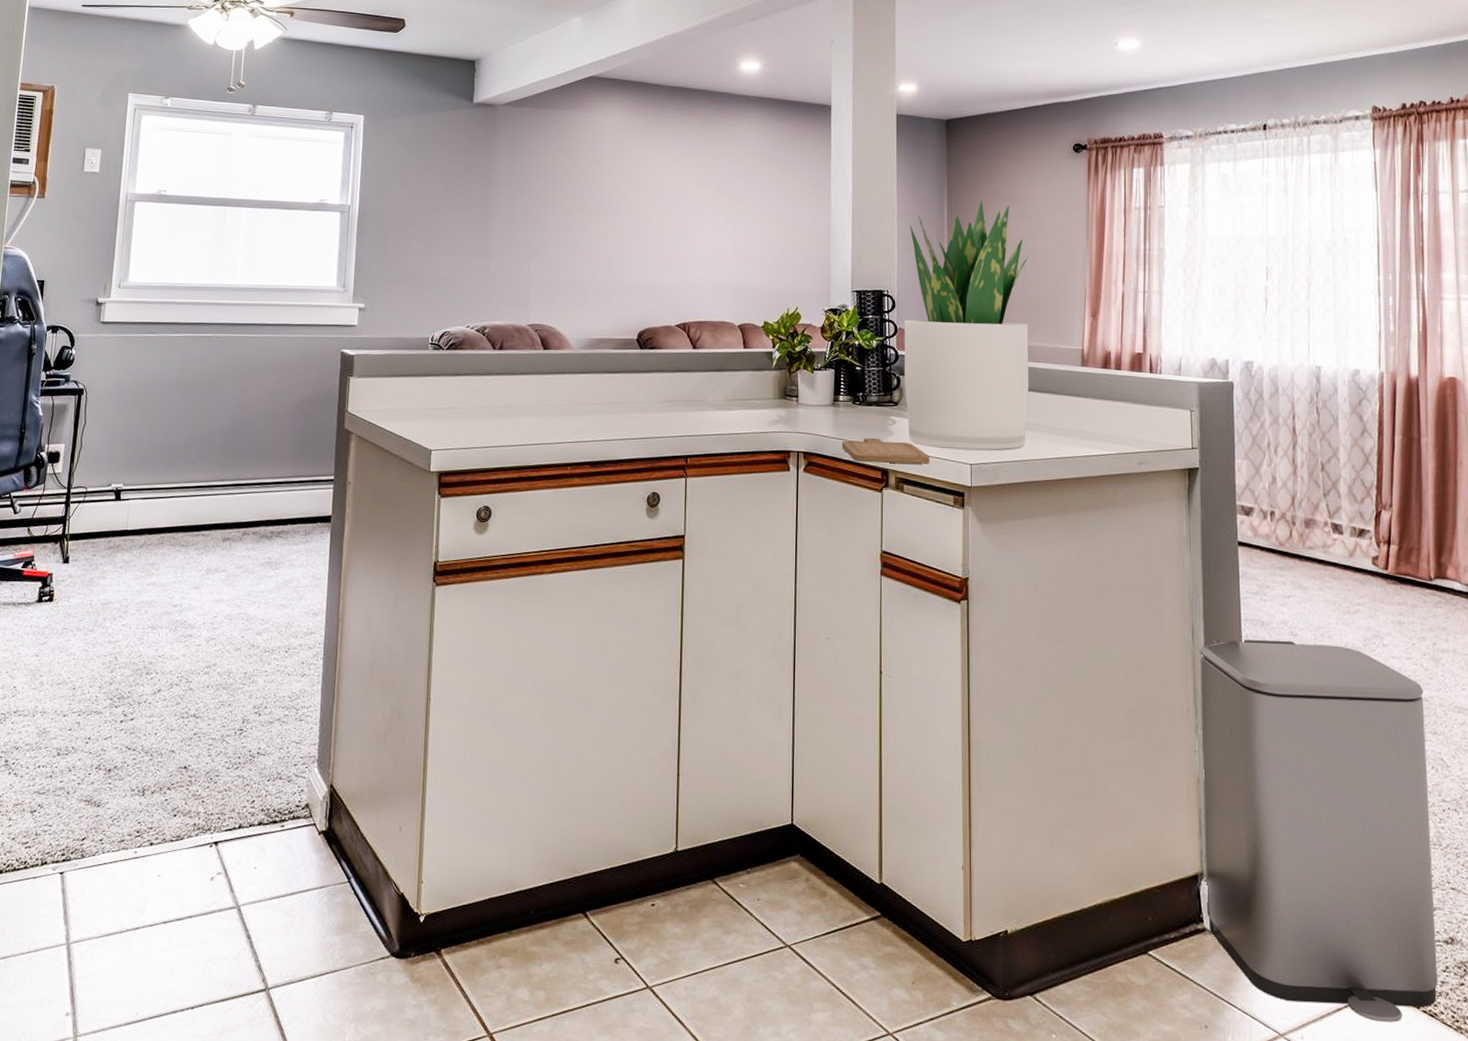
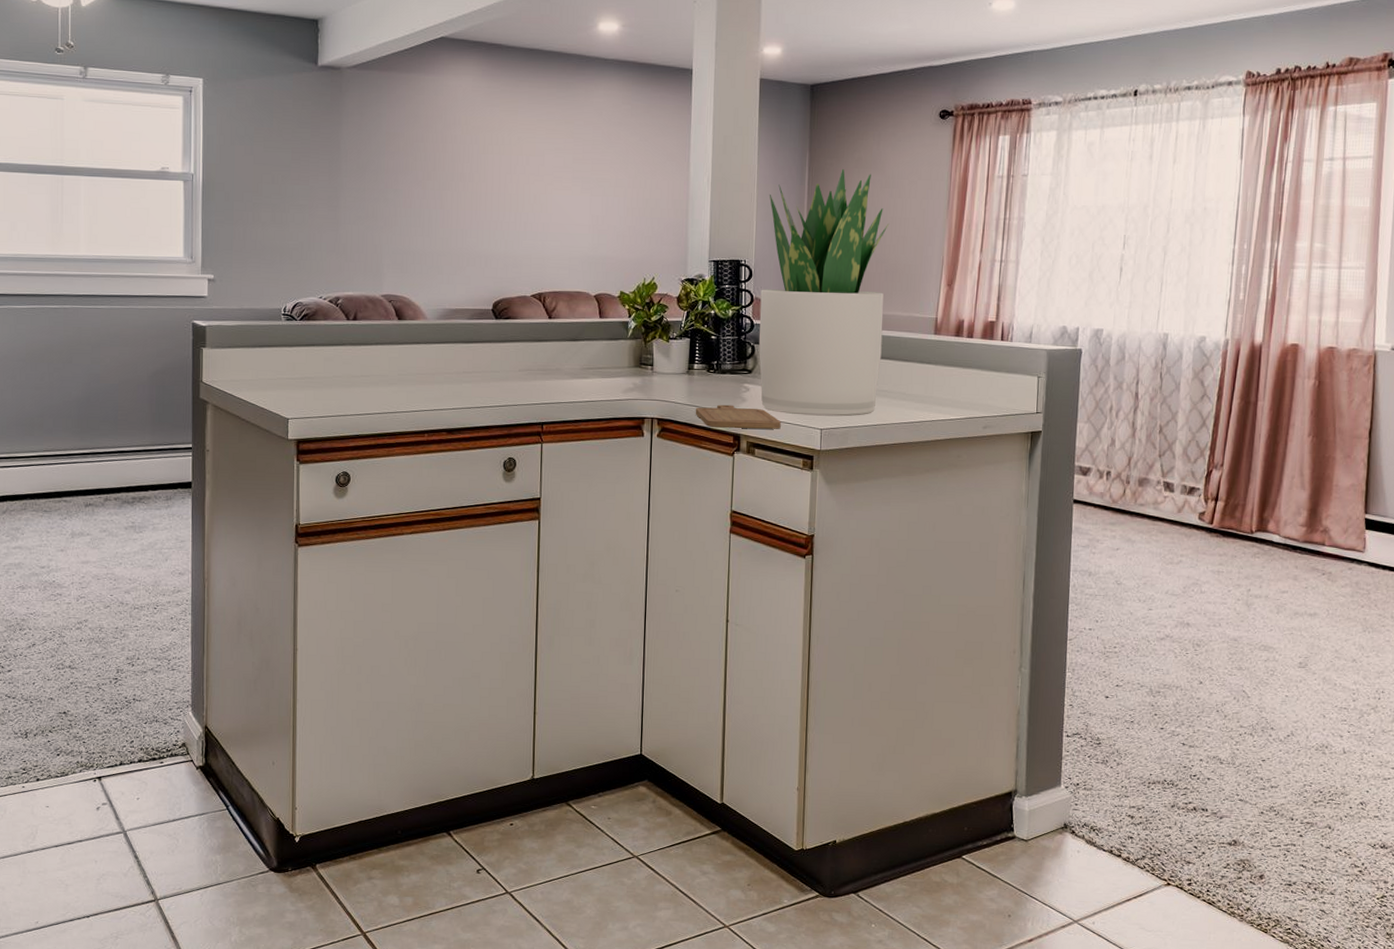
pedal bin: present [1200,639,1438,1023] -> none [1017,588,1234,910]

